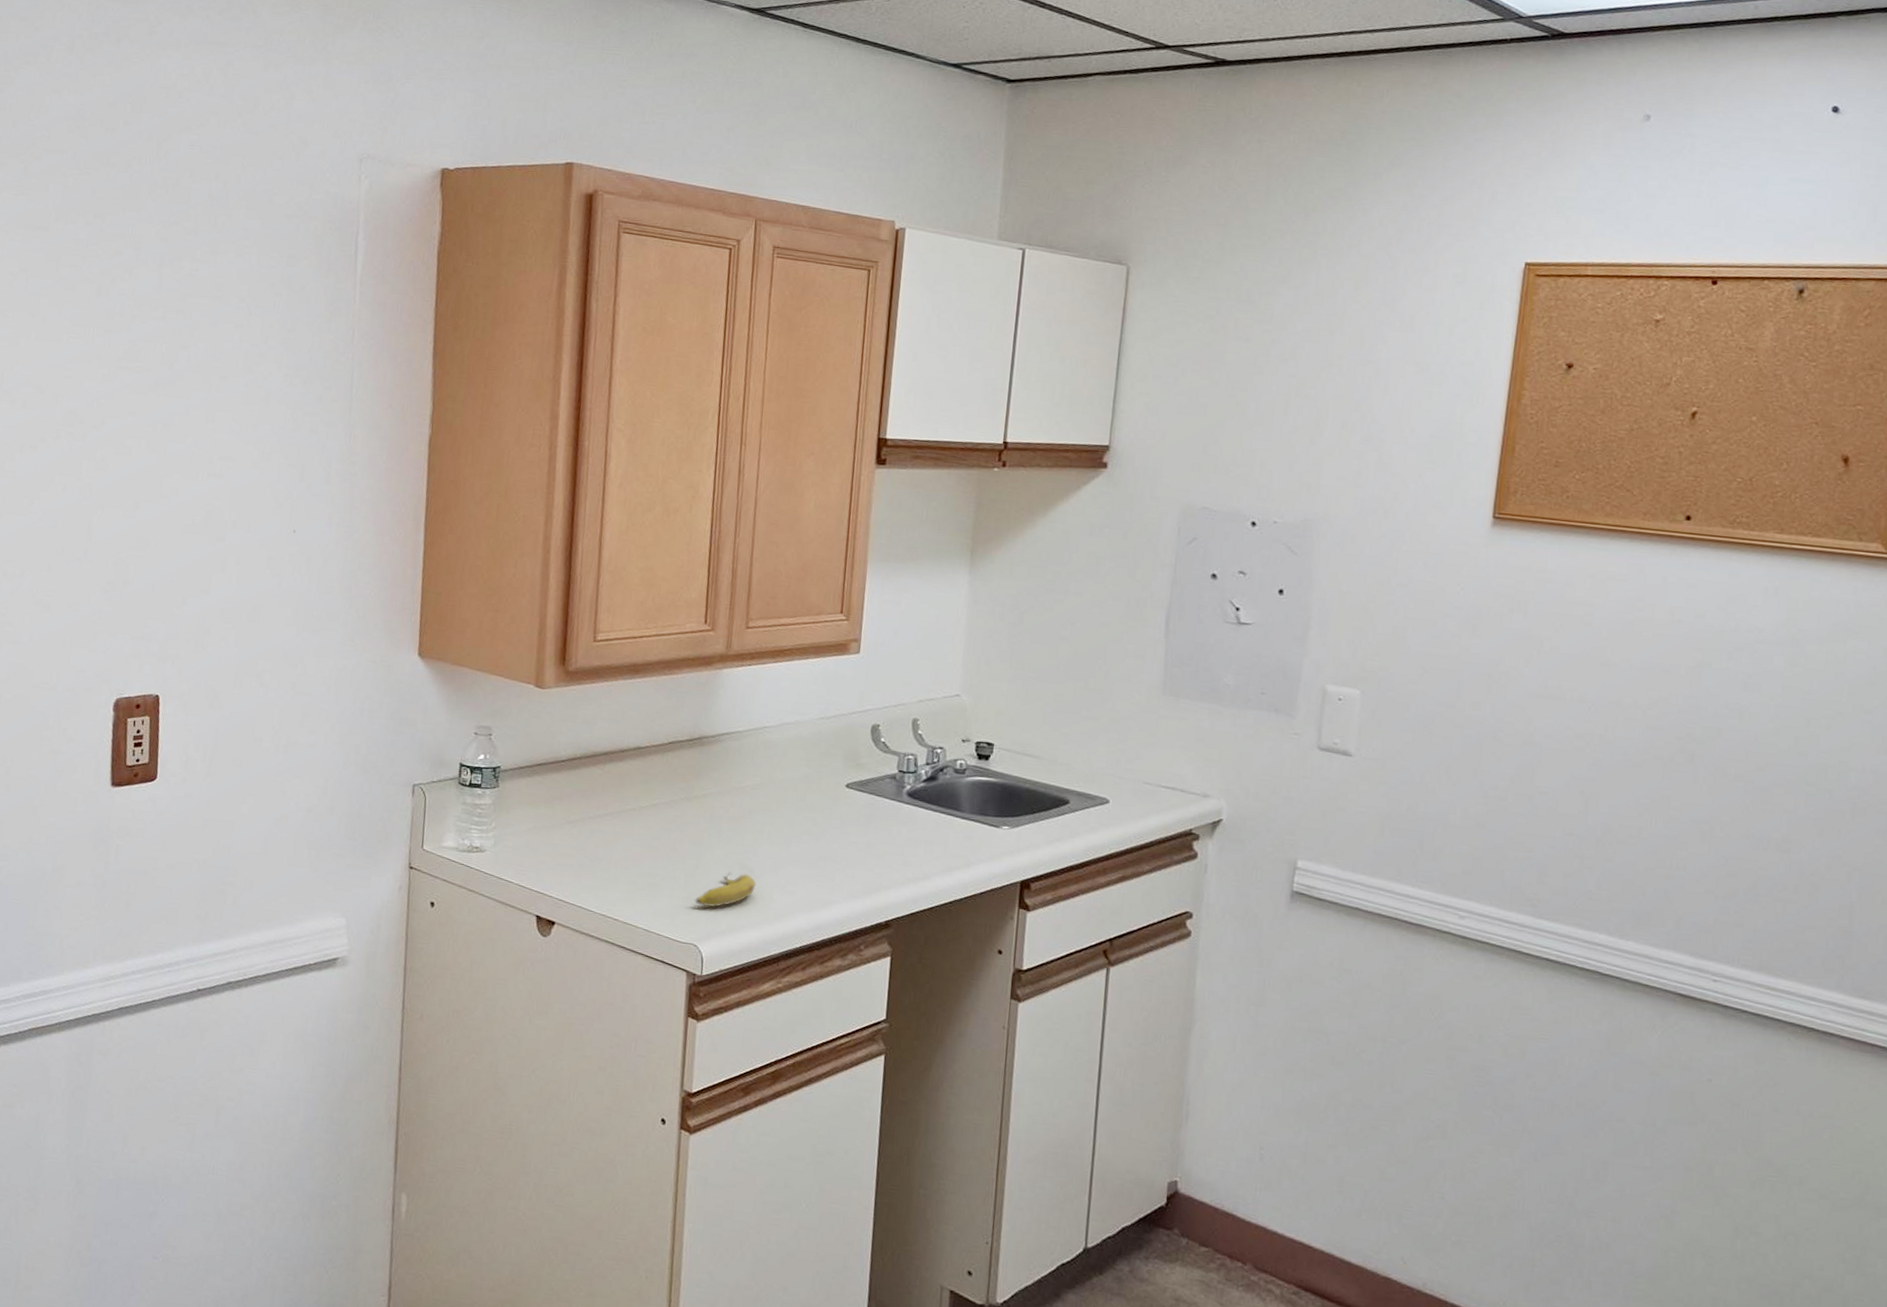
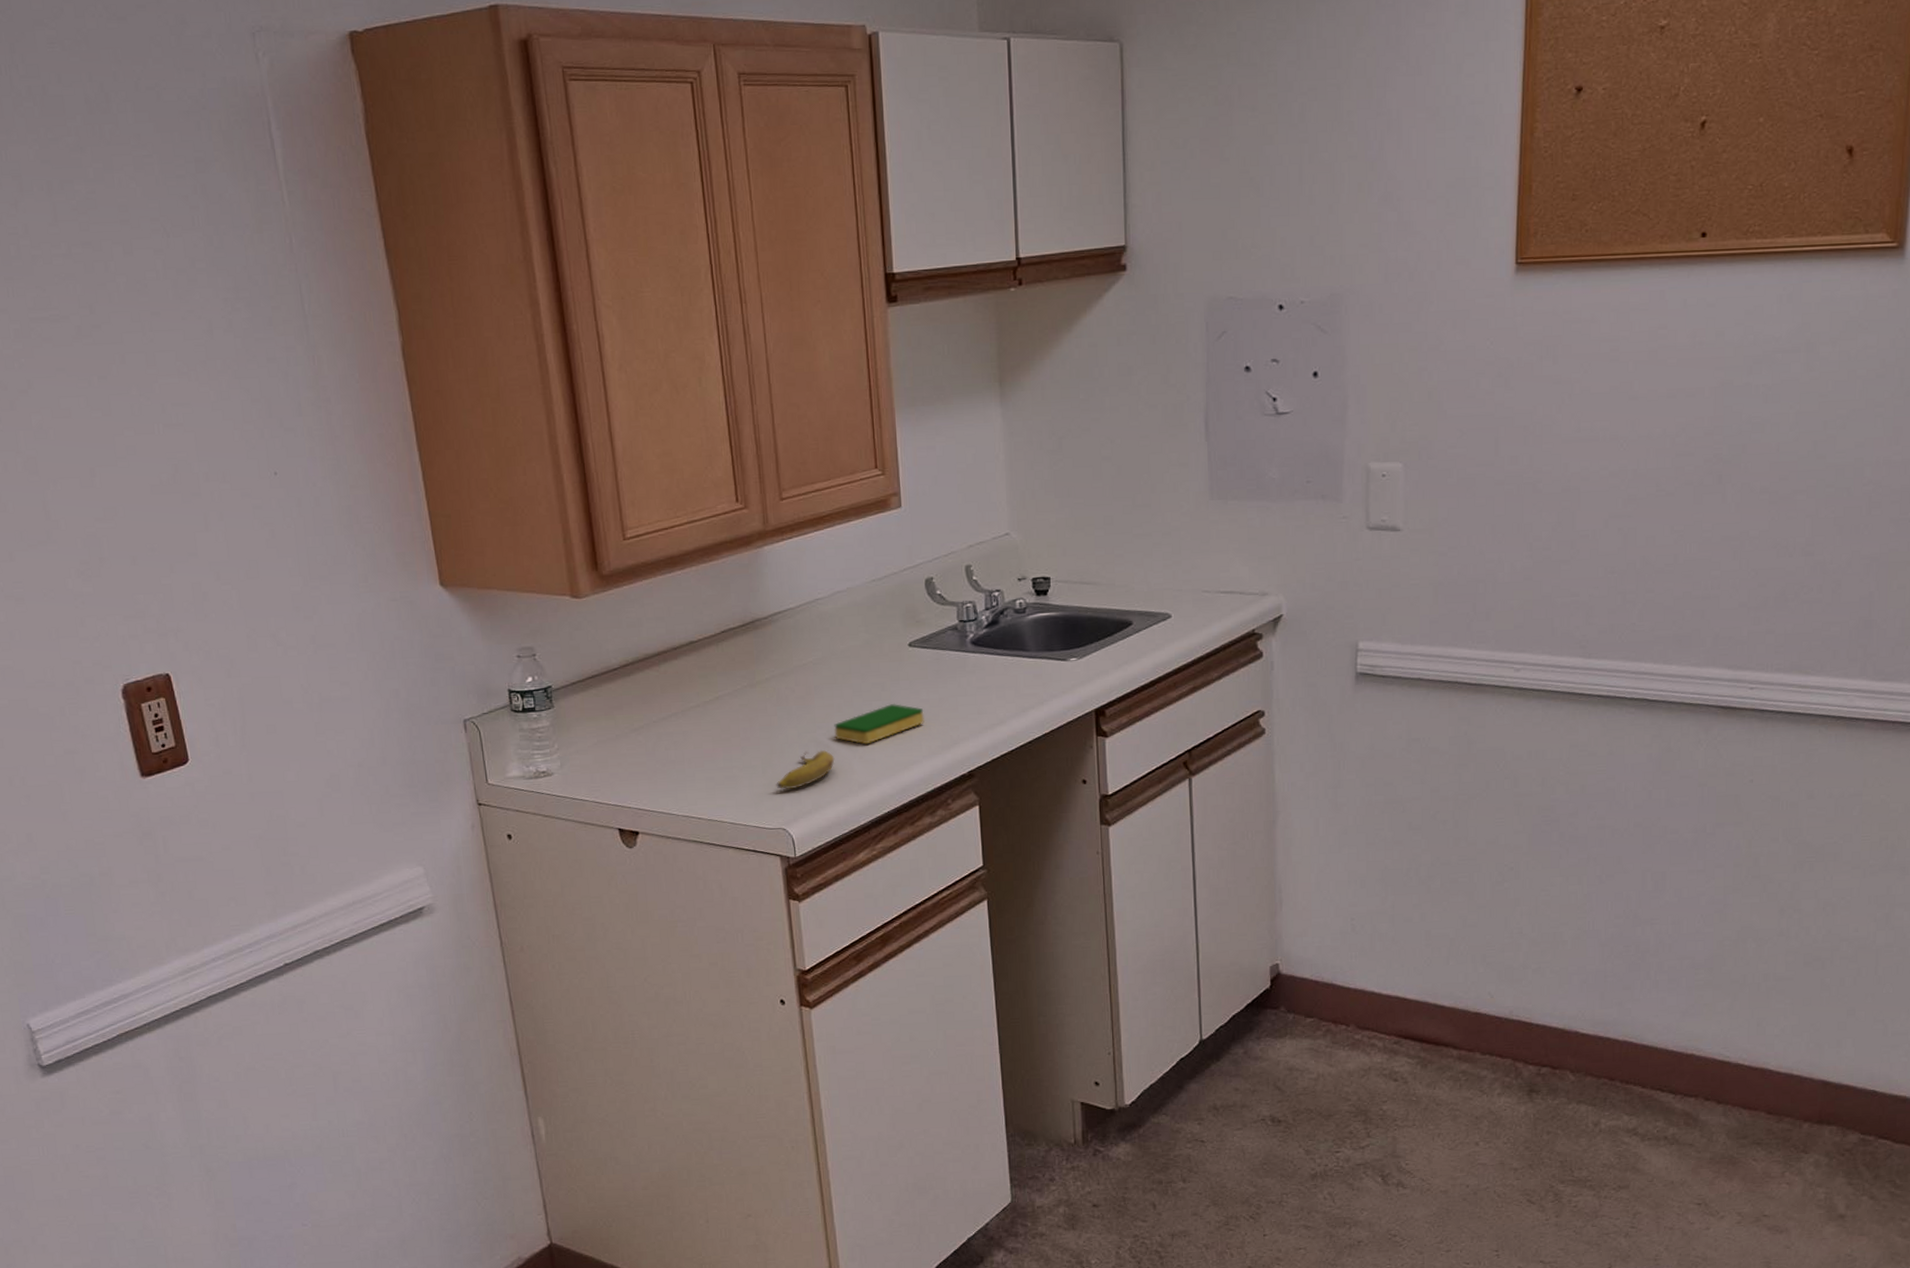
dish sponge: none [760,840,851,876] -> present [834,704,924,745]

